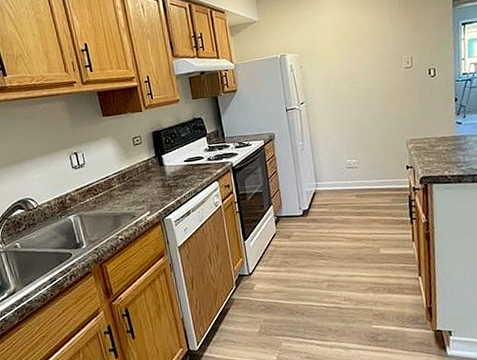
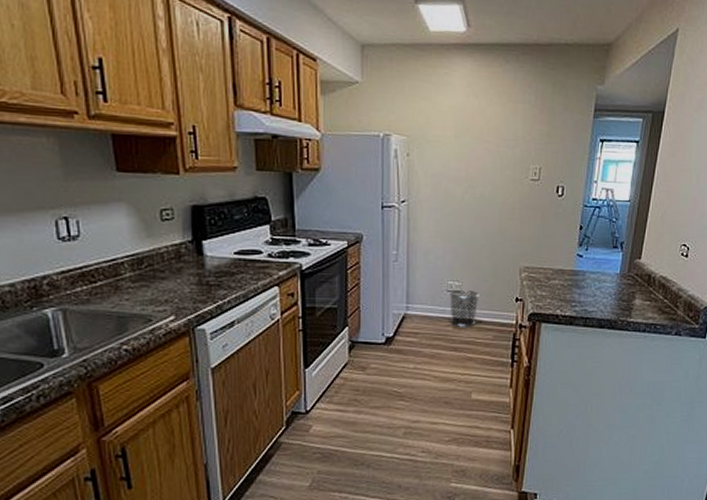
waste bin: none [349,164,375,196] -> present [450,289,480,327]

